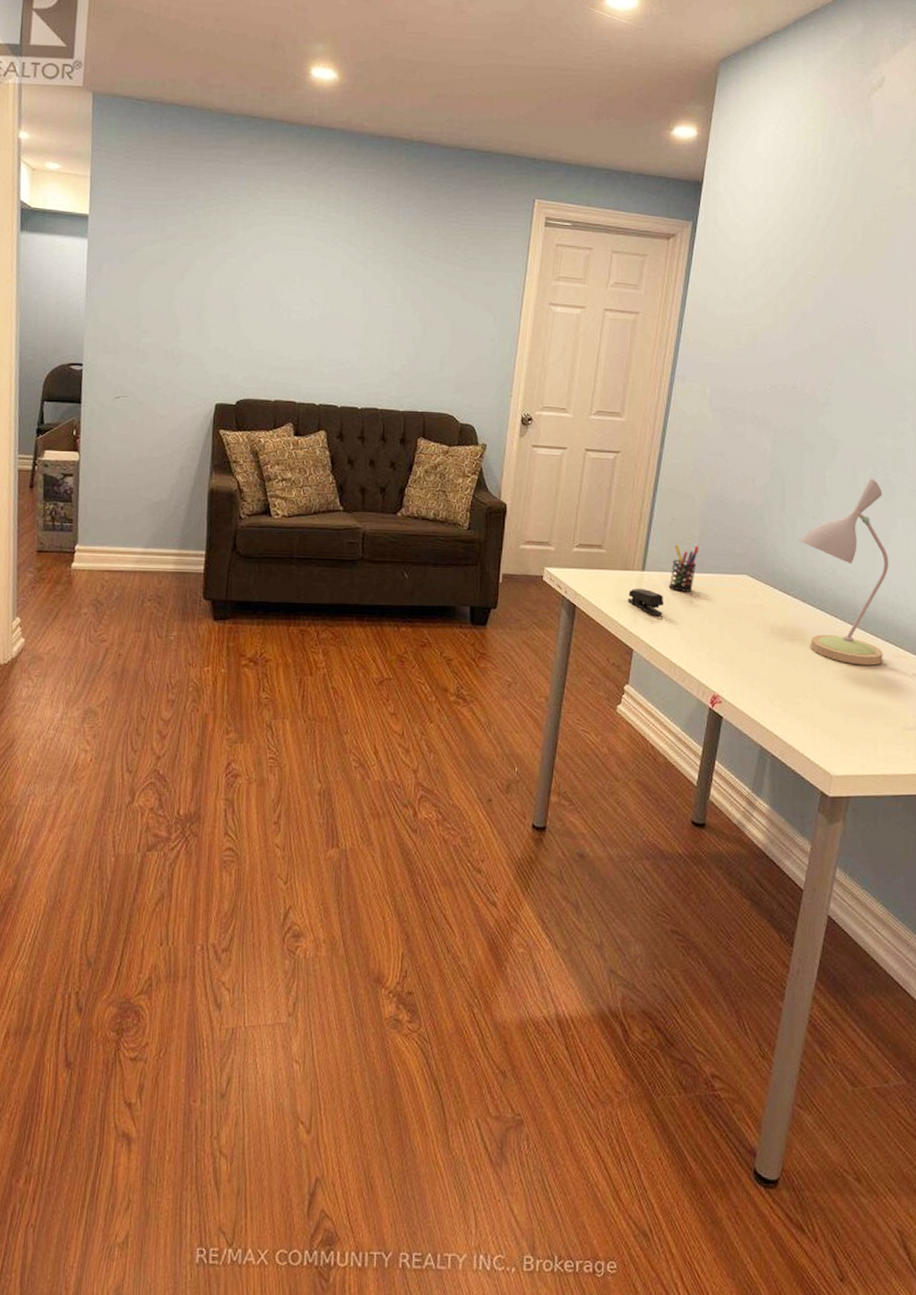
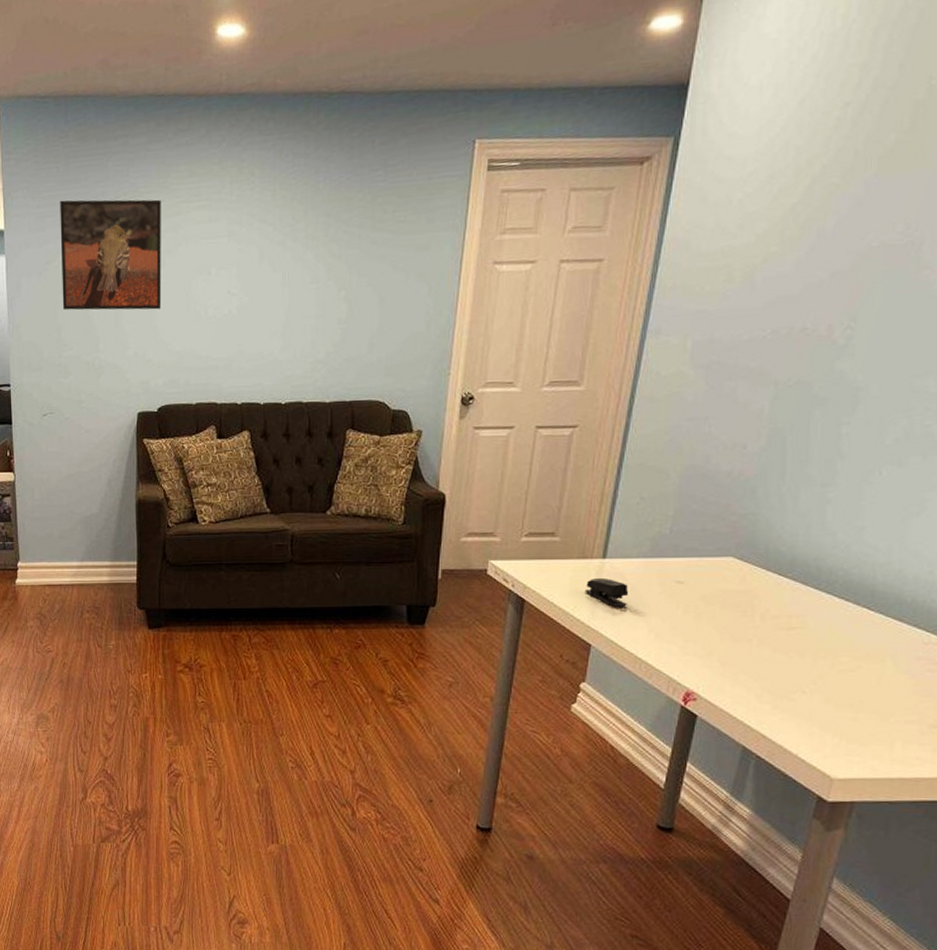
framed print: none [144,195,251,309] -> present [60,199,161,310]
pen holder: present [668,544,698,592] -> none [634,526,672,580]
desk lamp: present [799,478,889,666] -> none [802,431,924,655]

